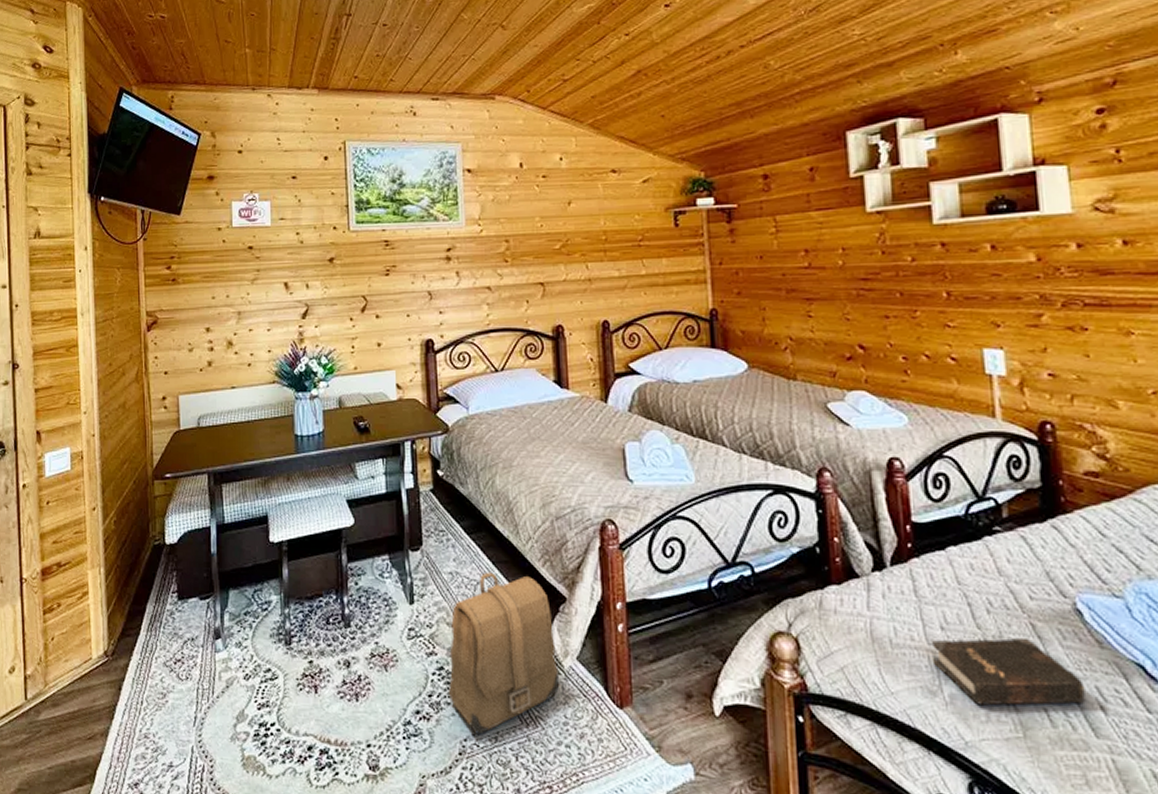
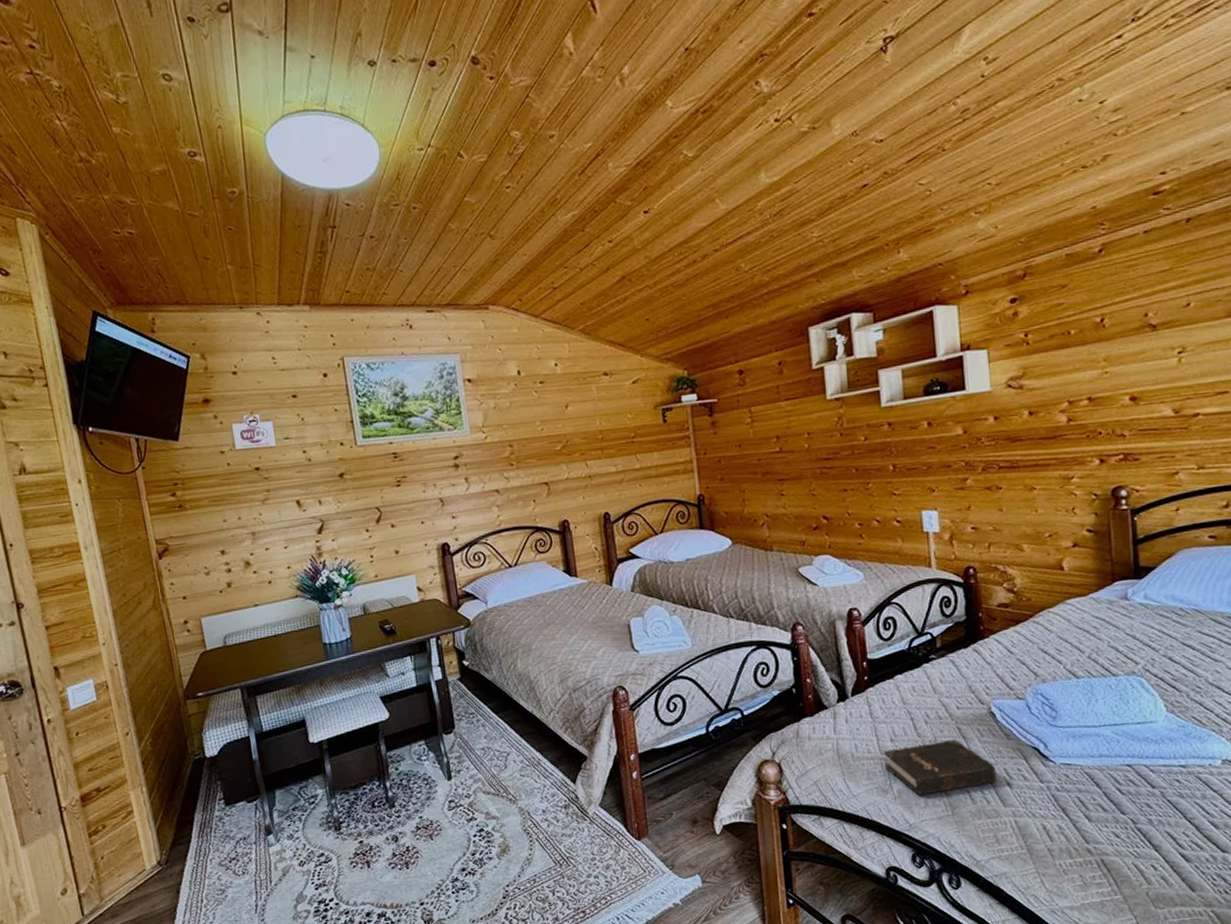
backpack: present [449,572,560,735] -> none [487,743,587,880]

